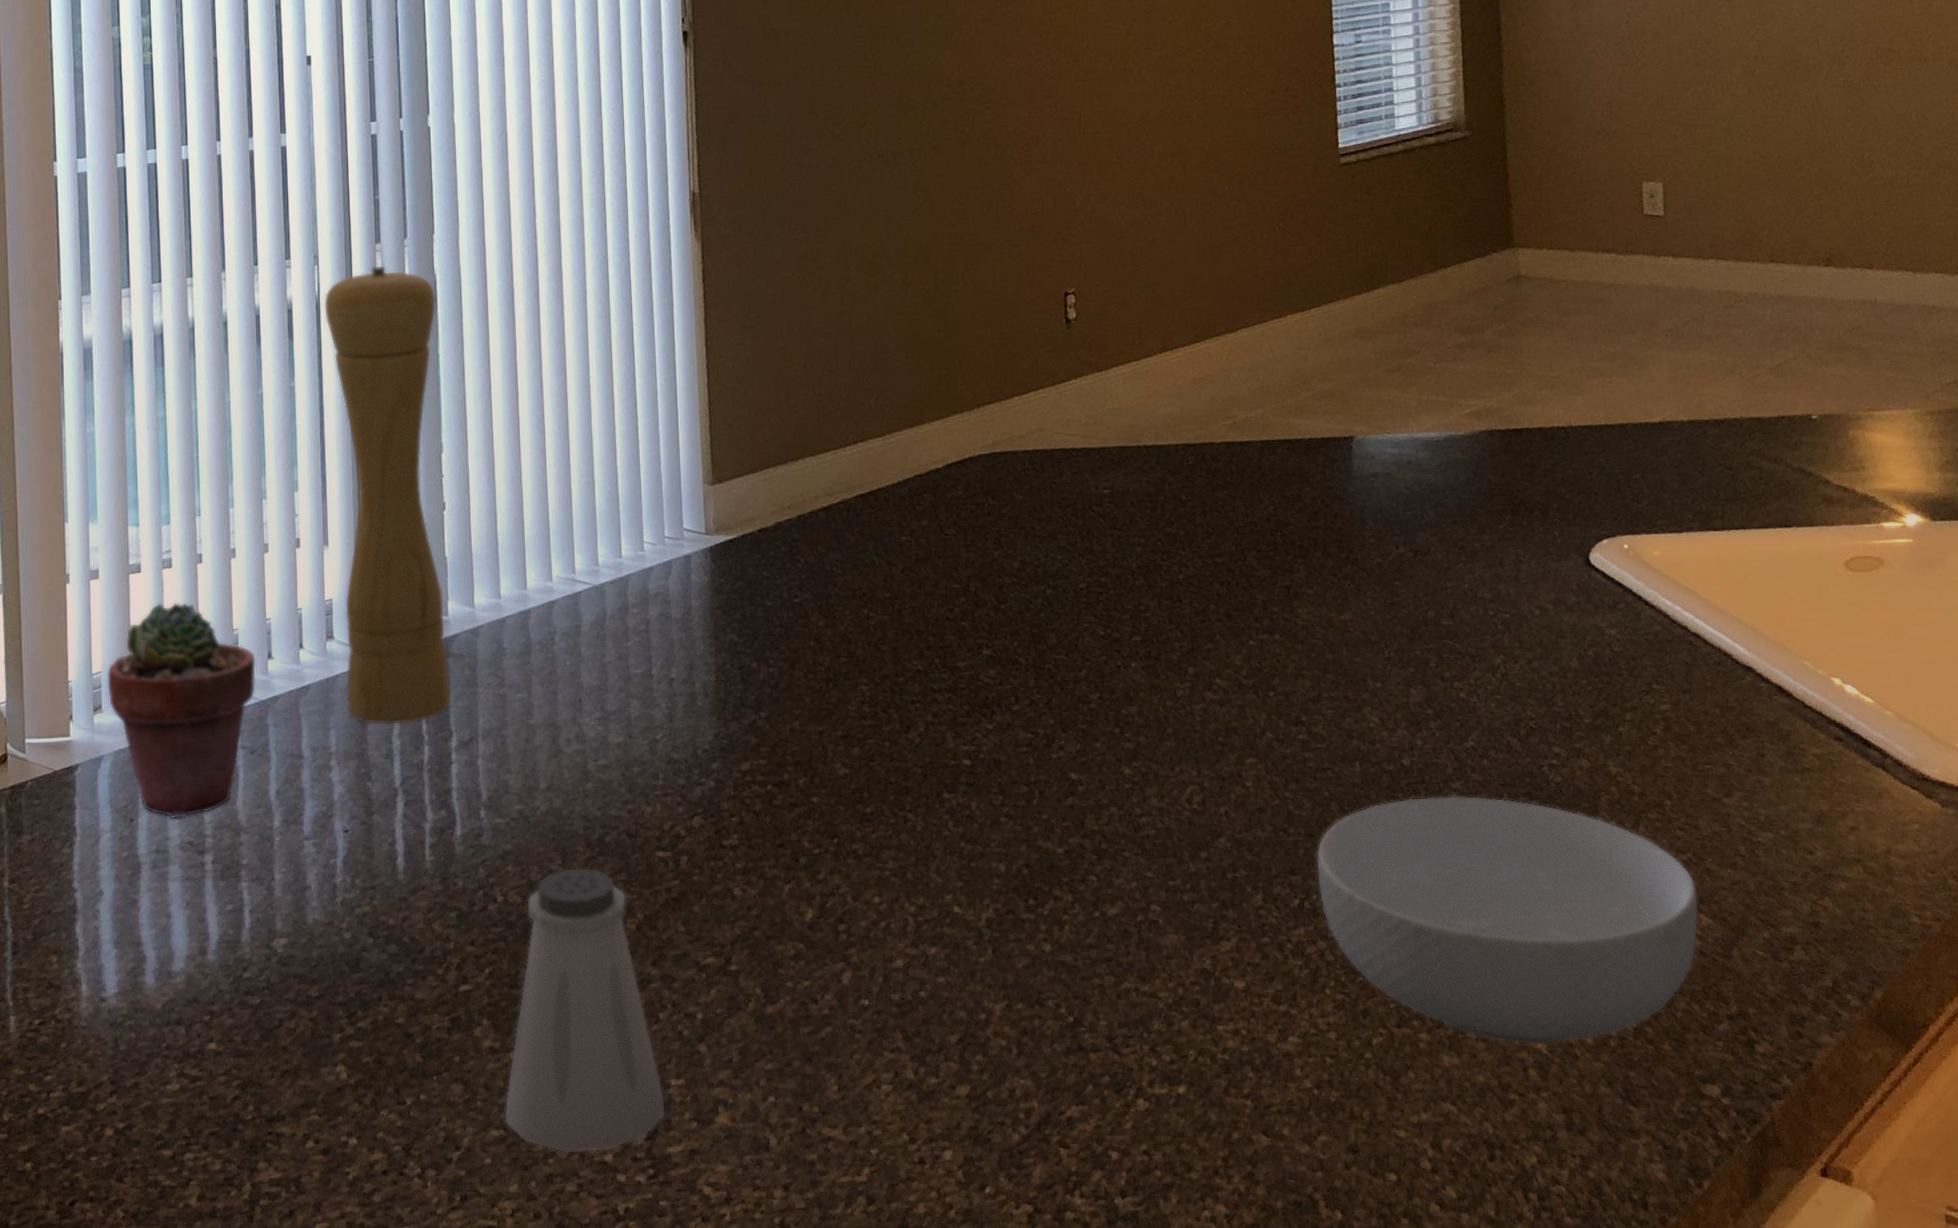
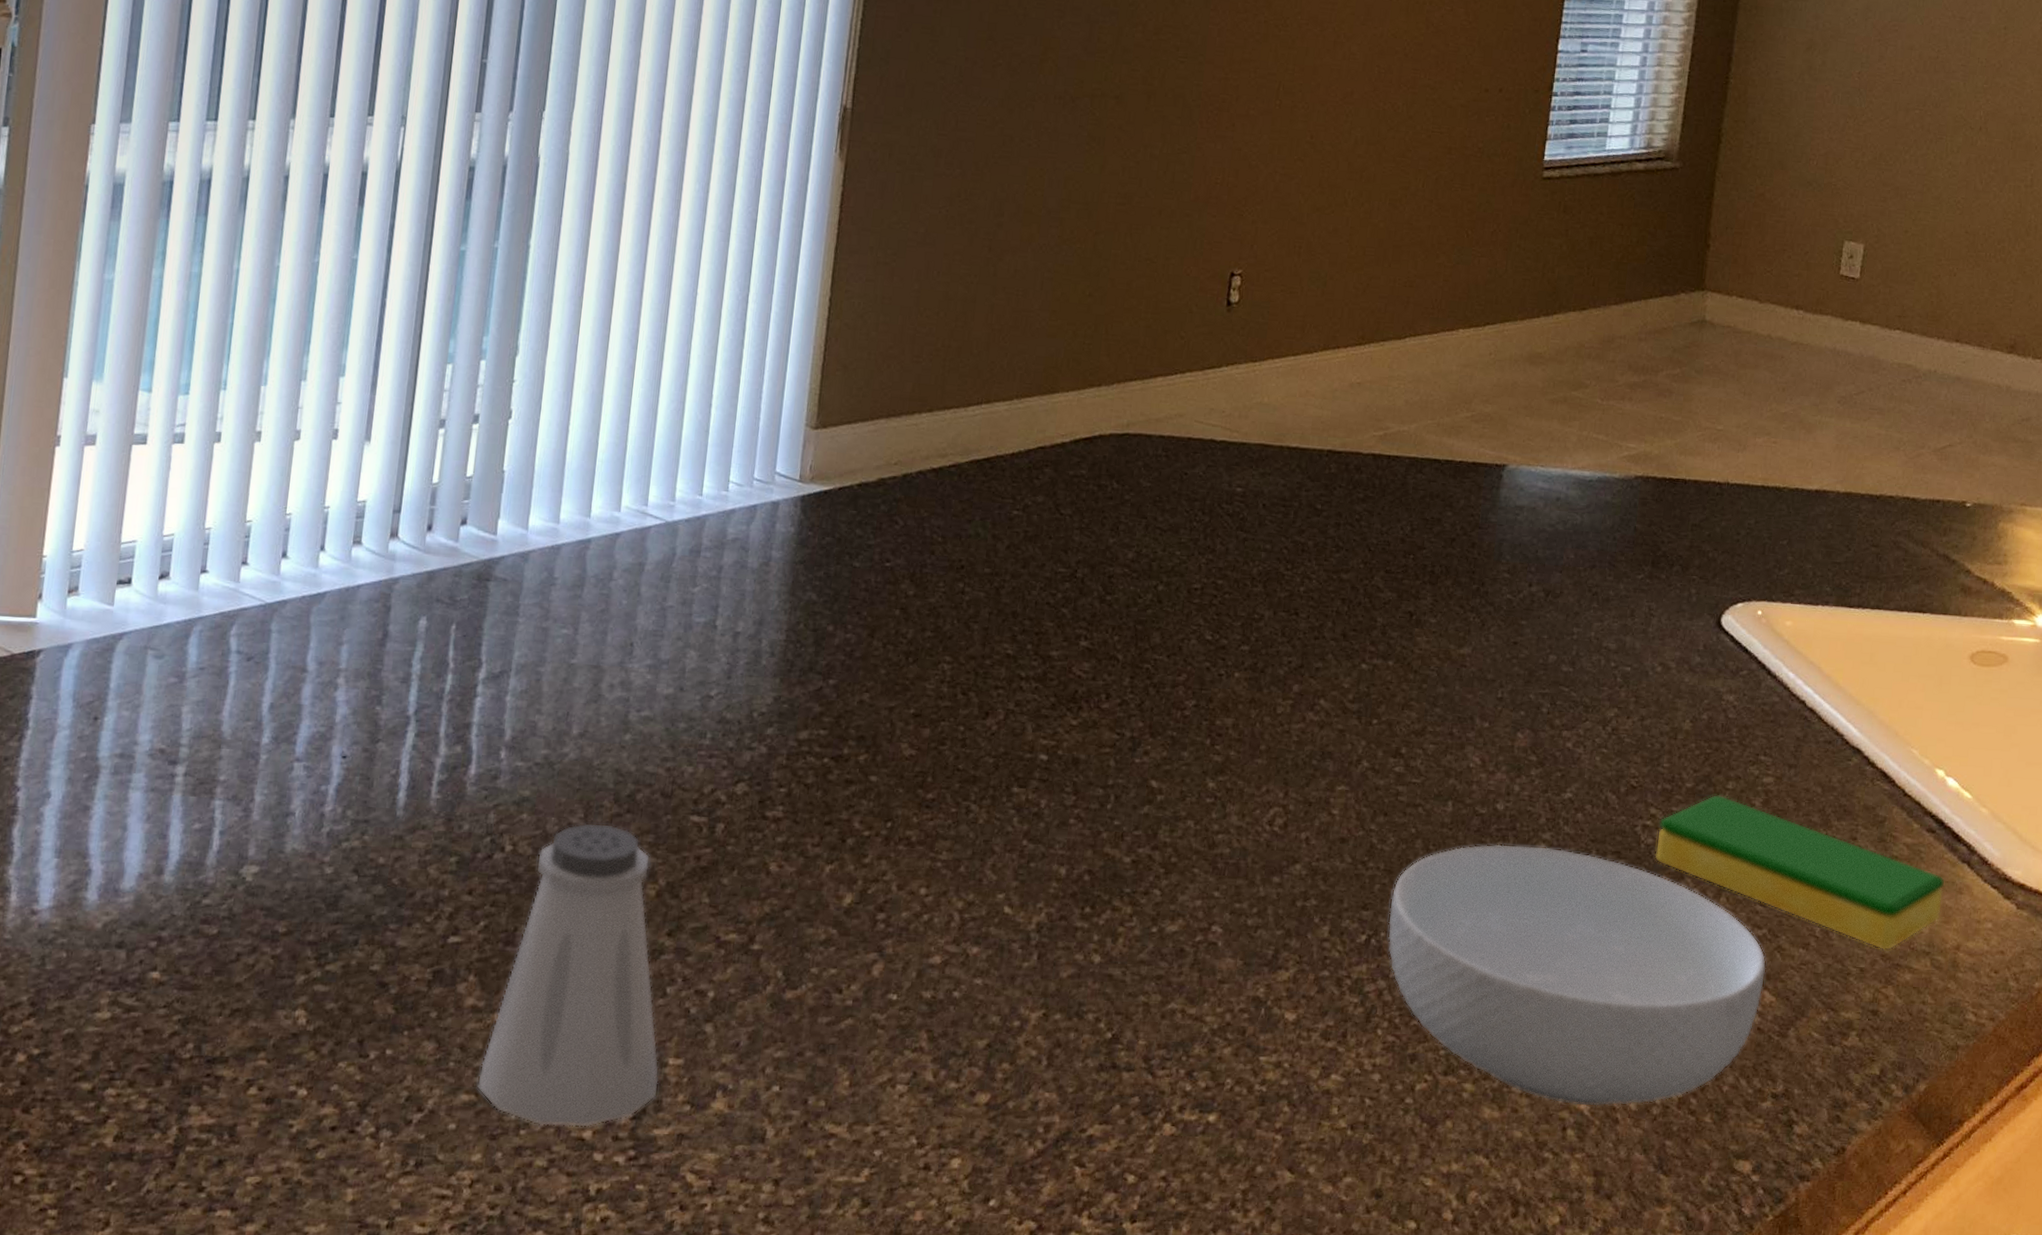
potted succulent: present [106,602,257,819] -> none [87,482,269,724]
pepper mill: present [323,265,452,725] -> none [365,136,537,648]
dish sponge: none [1564,726,1865,862] -> present [1655,794,1945,951]

